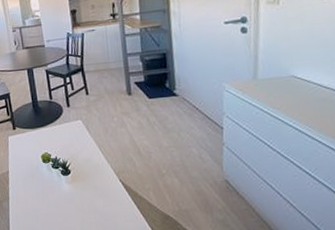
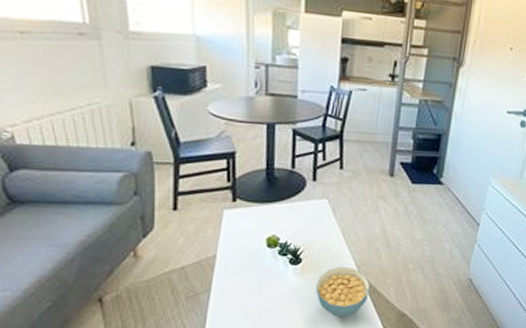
cereal bowl: none [85,175,132,219] -> present [316,266,370,317]

